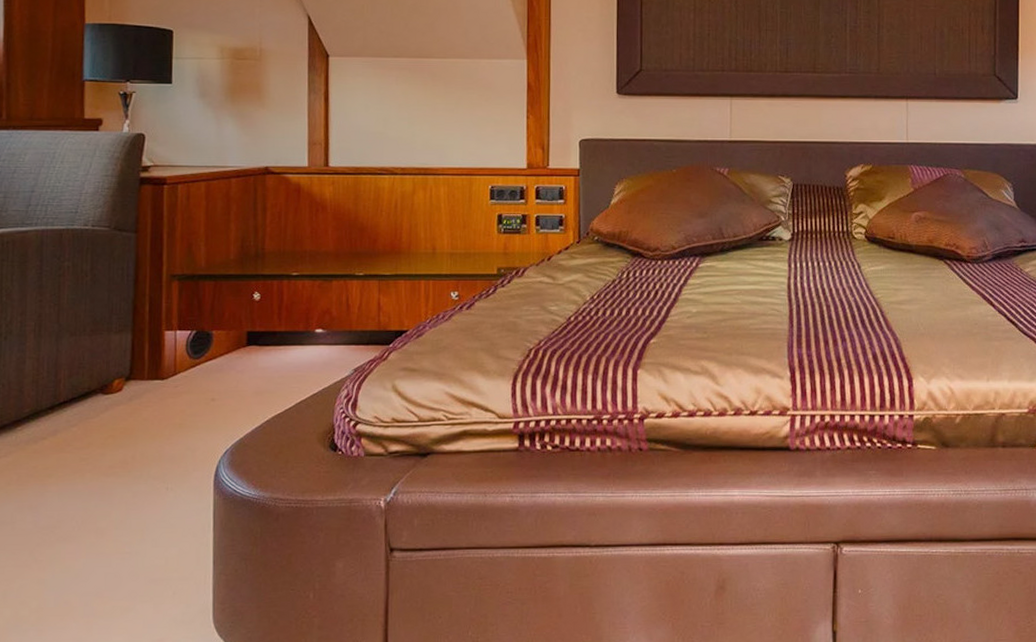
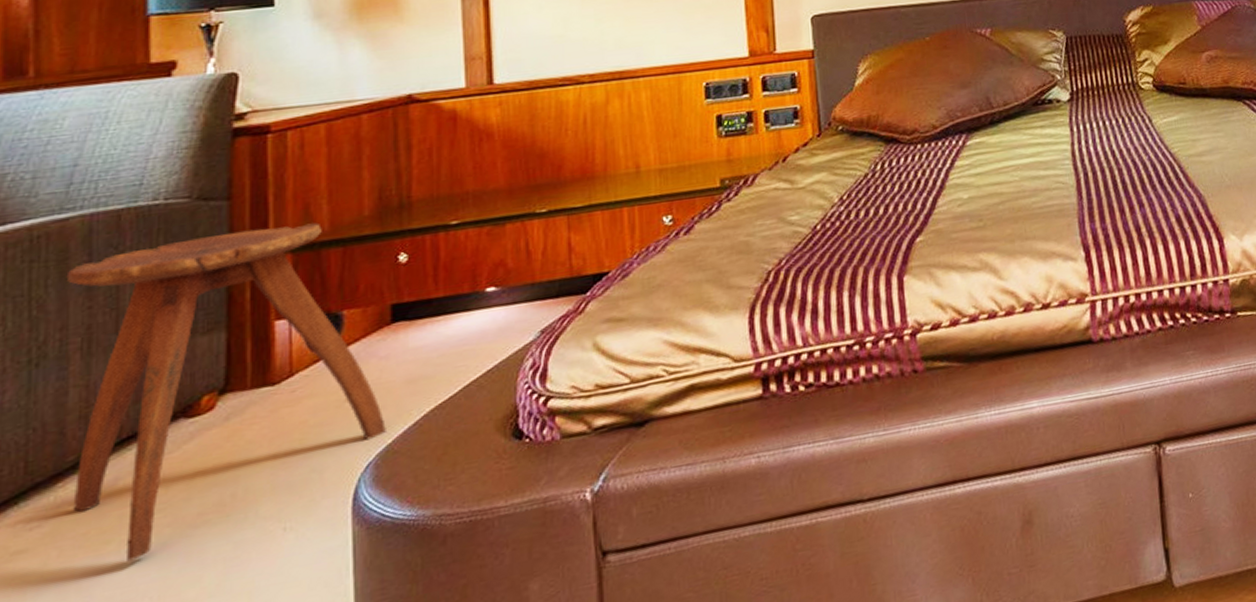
stool: none [26,258,240,492] -> present [68,222,386,562]

